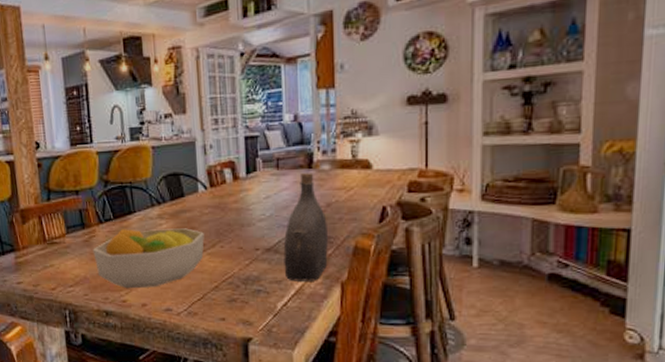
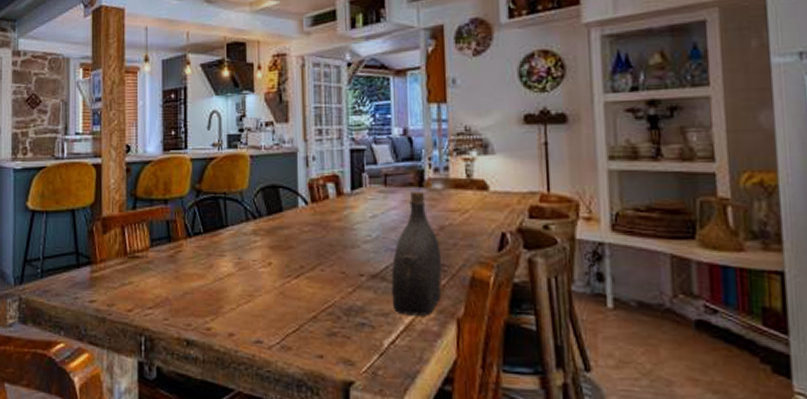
fruit bowl: present [93,228,204,289] -> none [178,245,303,315]

